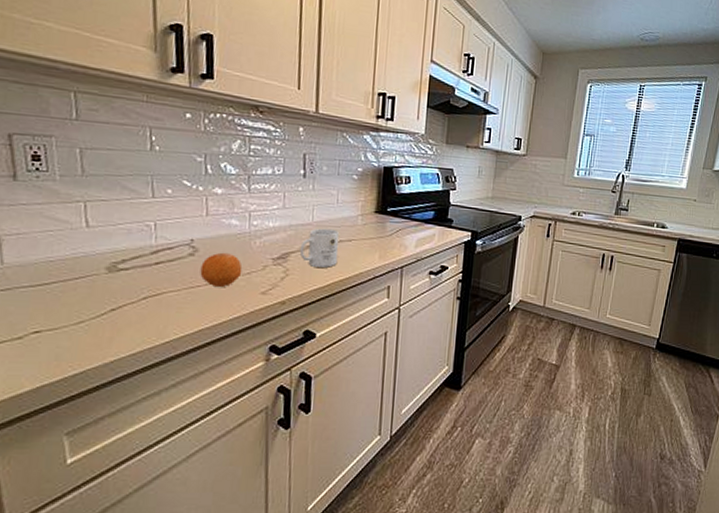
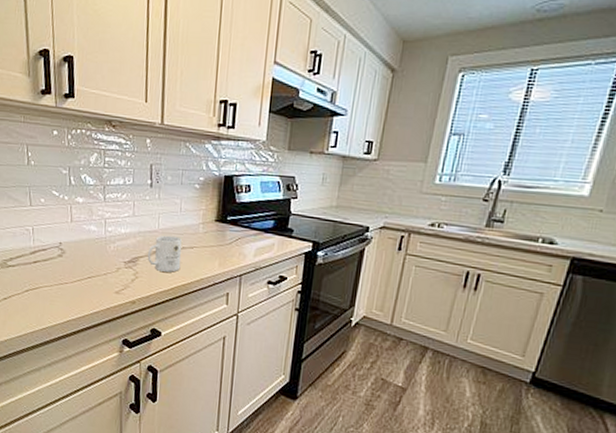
fruit: present [200,252,243,288] -> none [67,254,100,286]

